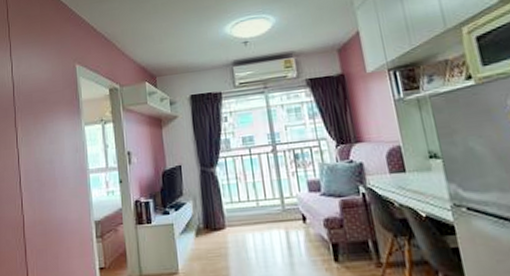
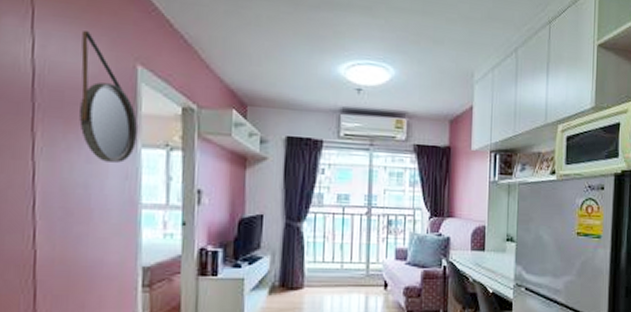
home mirror: none [40,49,81,141] -> present [79,31,137,163]

